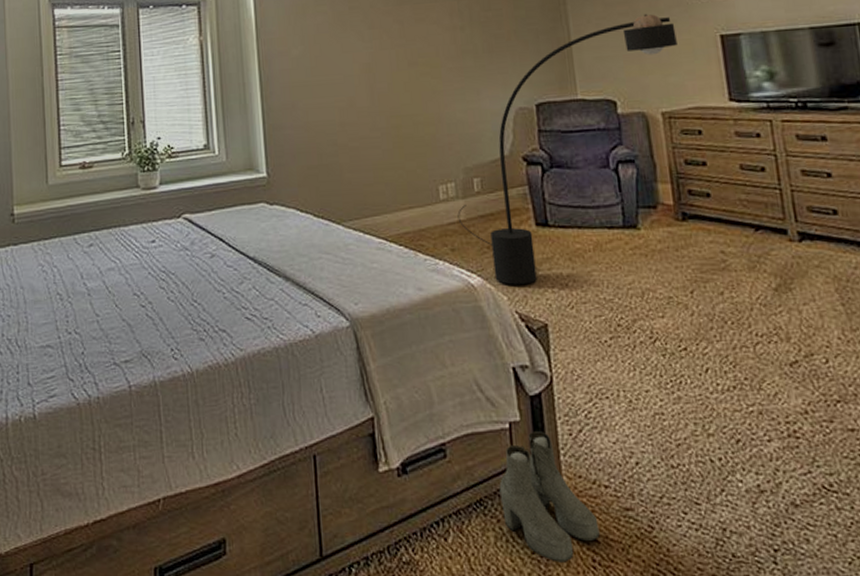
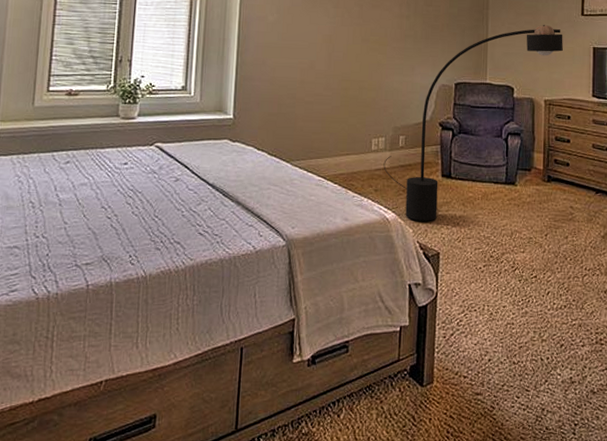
boots: present [499,432,600,563] -> none [385,334,455,434]

